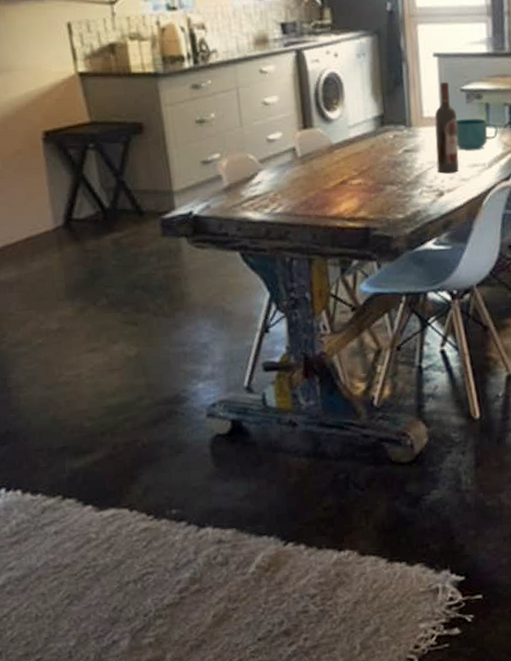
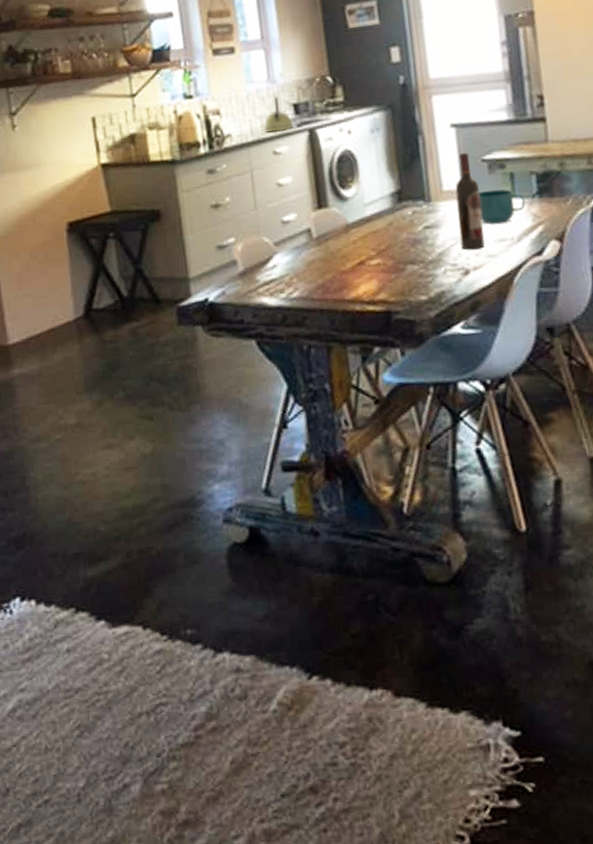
kettle: none [250,13,281,51] -> present [263,95,294,133]

